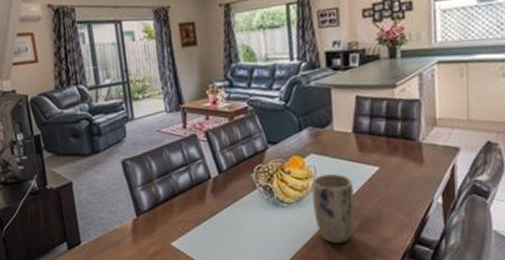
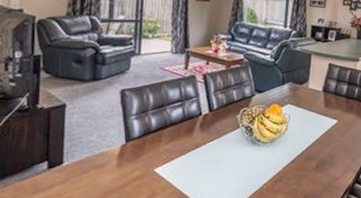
plant pot: present [312,173,356,243] -> none [283,121,317,179]

